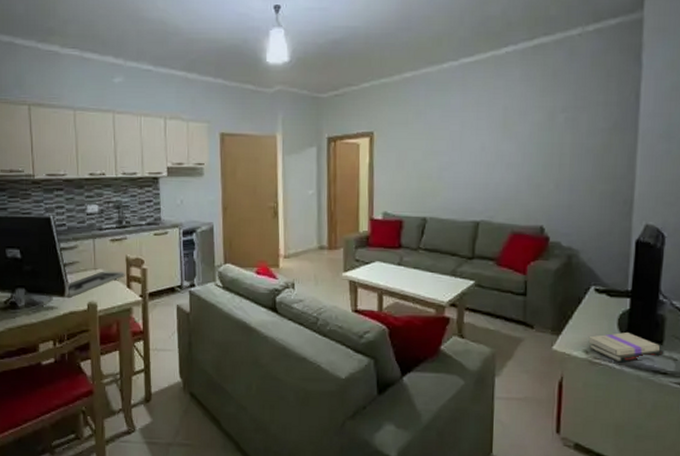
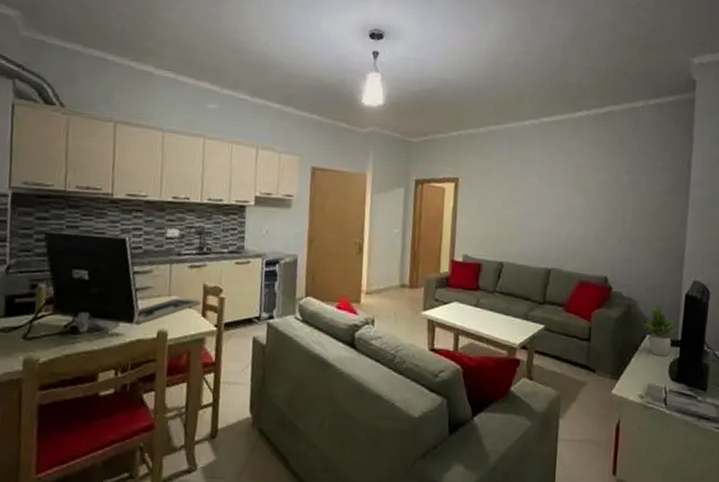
potted plant: none [585,253,630,309] -> present [642,304,680,357]
books: present [588,331,664,364] -> none [643,378,708,409]

